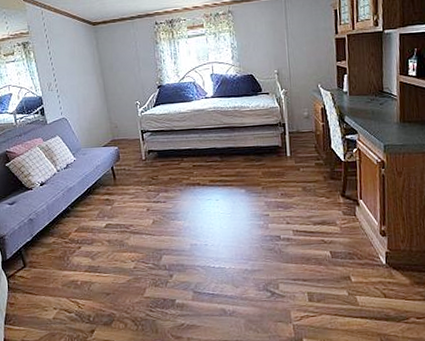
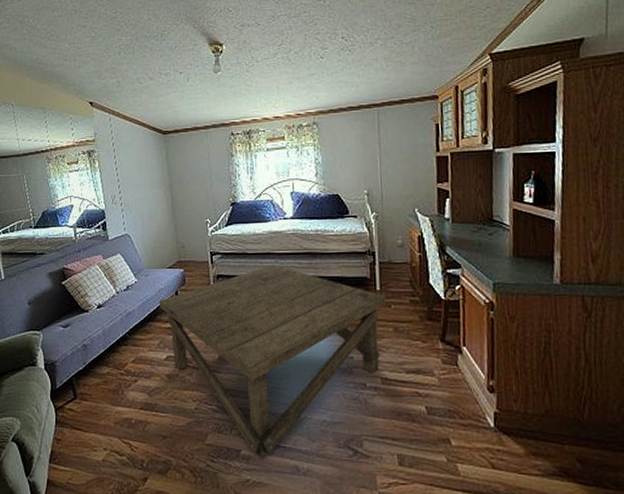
coffee table: none [96,139,295,307] -> present [159,265,386,460]

